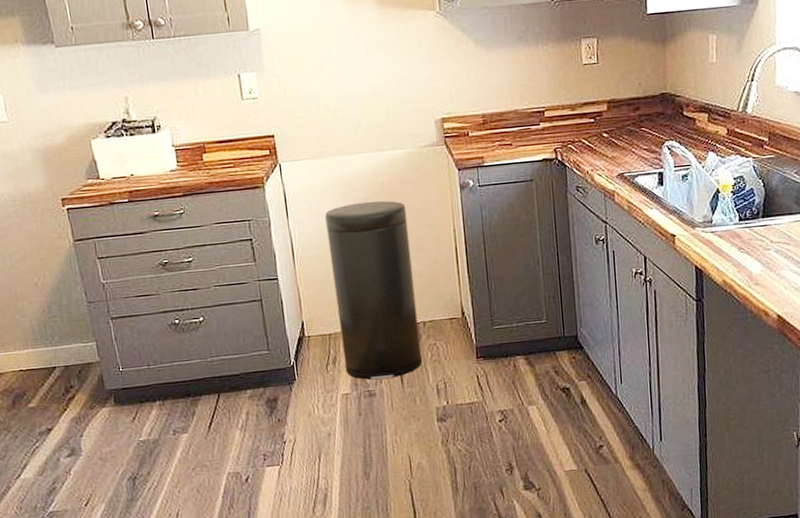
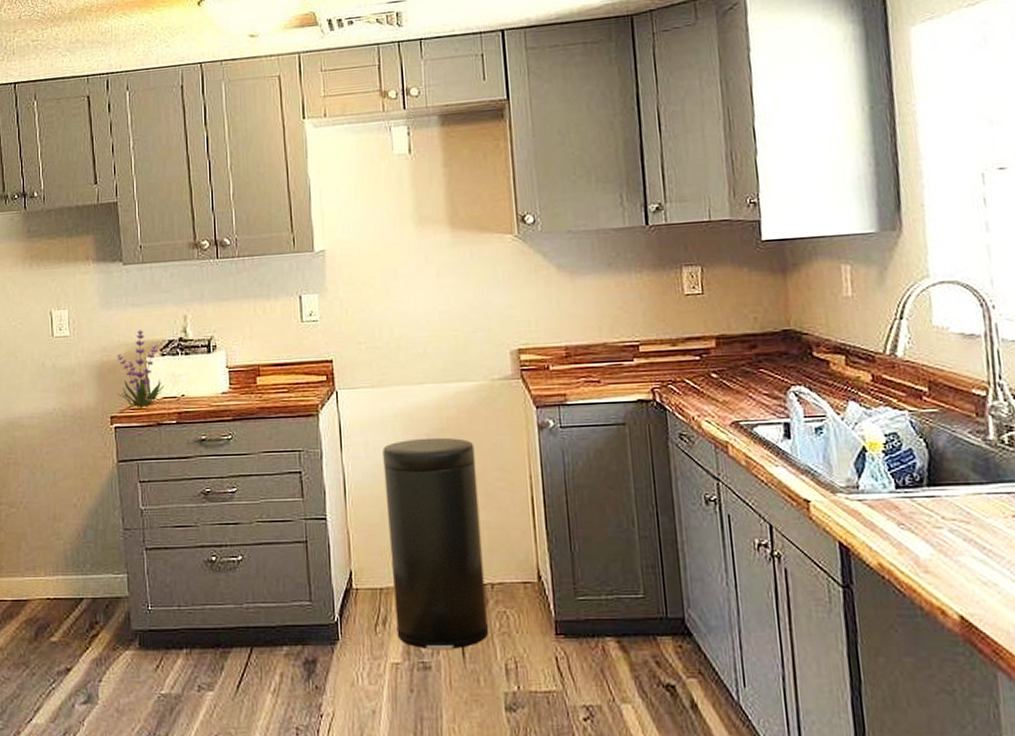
plant: none [60,113,112,190] -> present [117,330,164,409]

